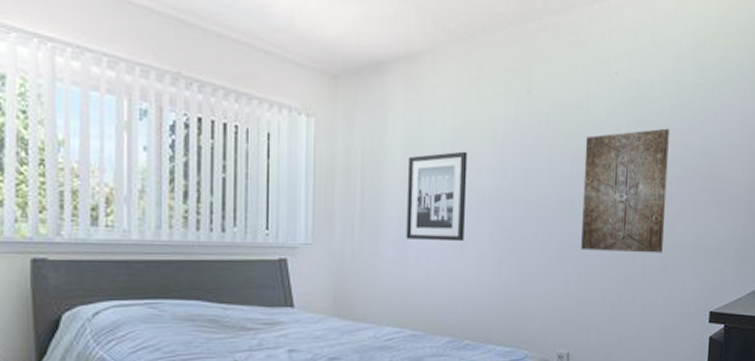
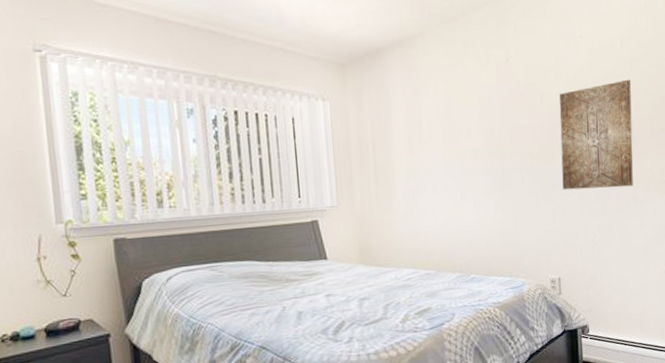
wall art: present [406,151,468,242] -> none [410,116,463,195]

